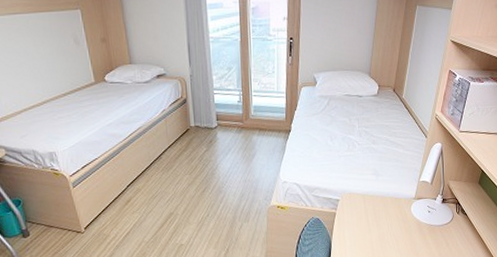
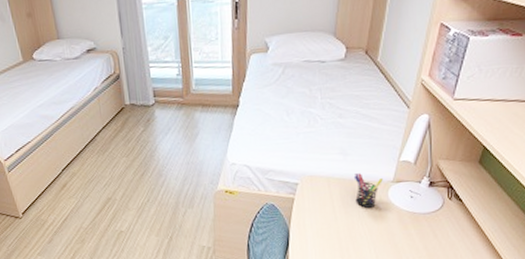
pen holder: none [384,191,407,221] -> present [353,173,383,208]

